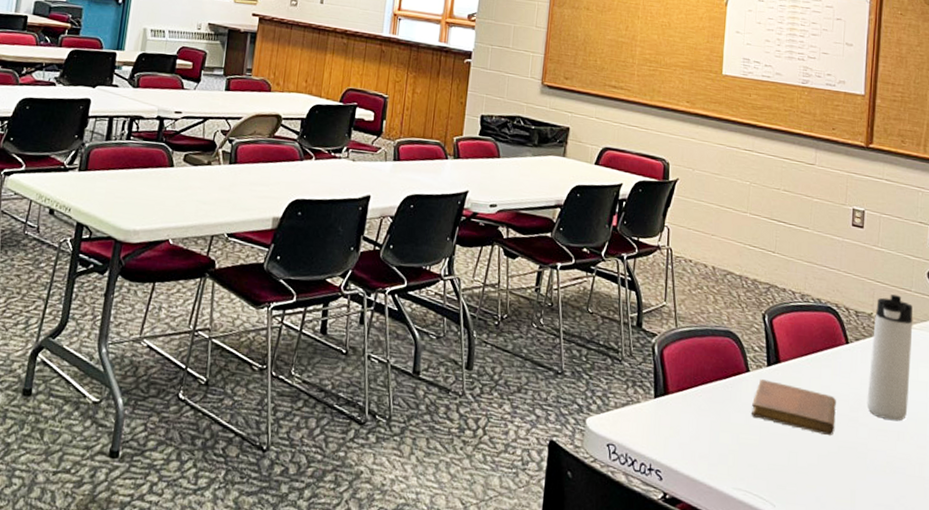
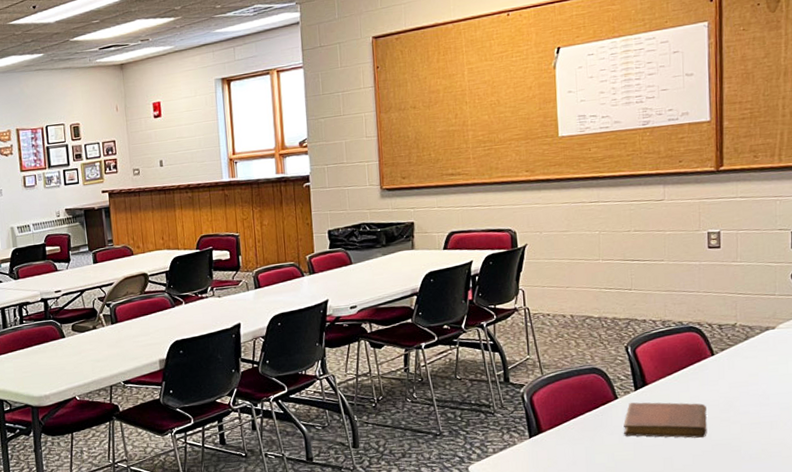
thermos bottle: present [866,294,913,422] -> none [737,301,780,414]

